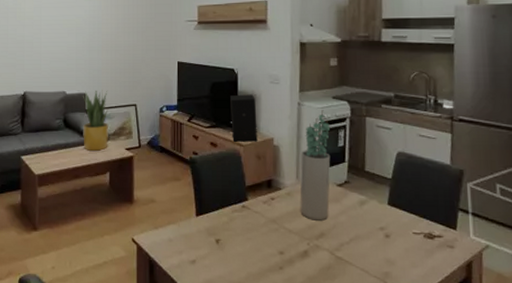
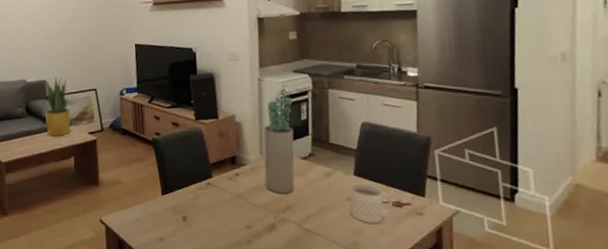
mug: none [382,213,425,256] -> present [349,183,393,224]

